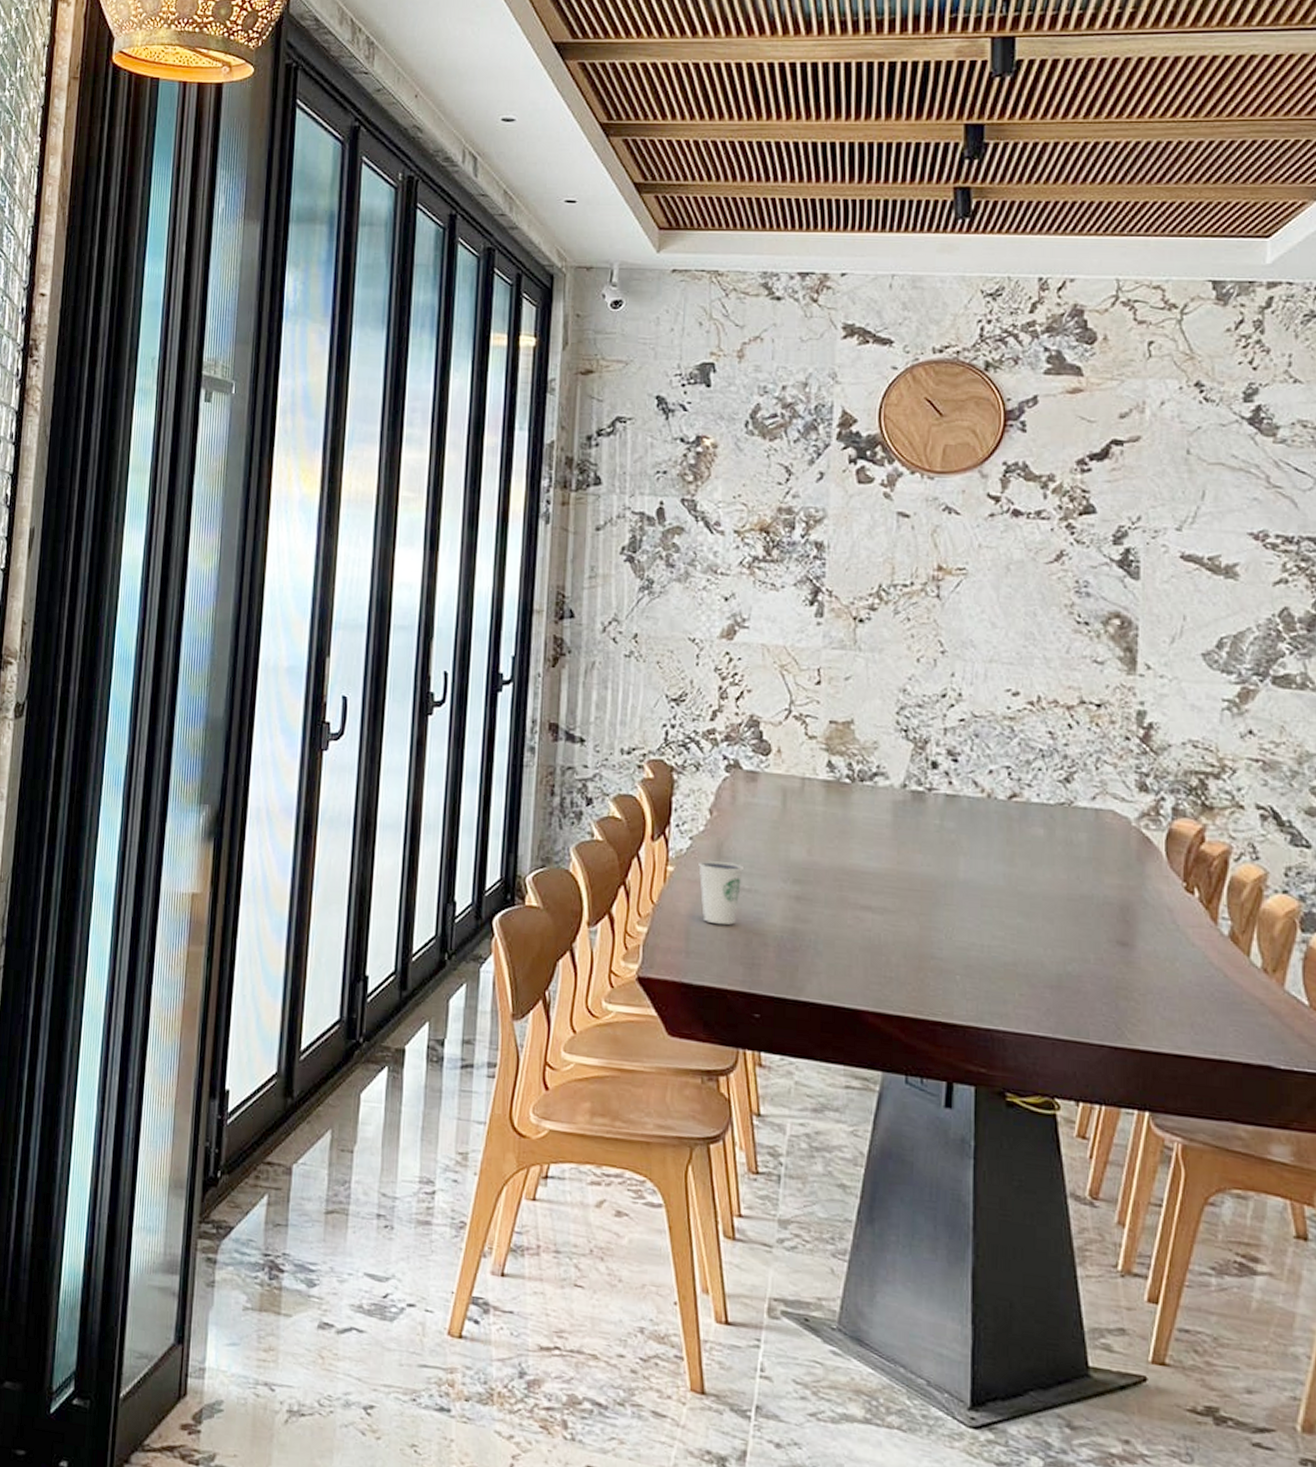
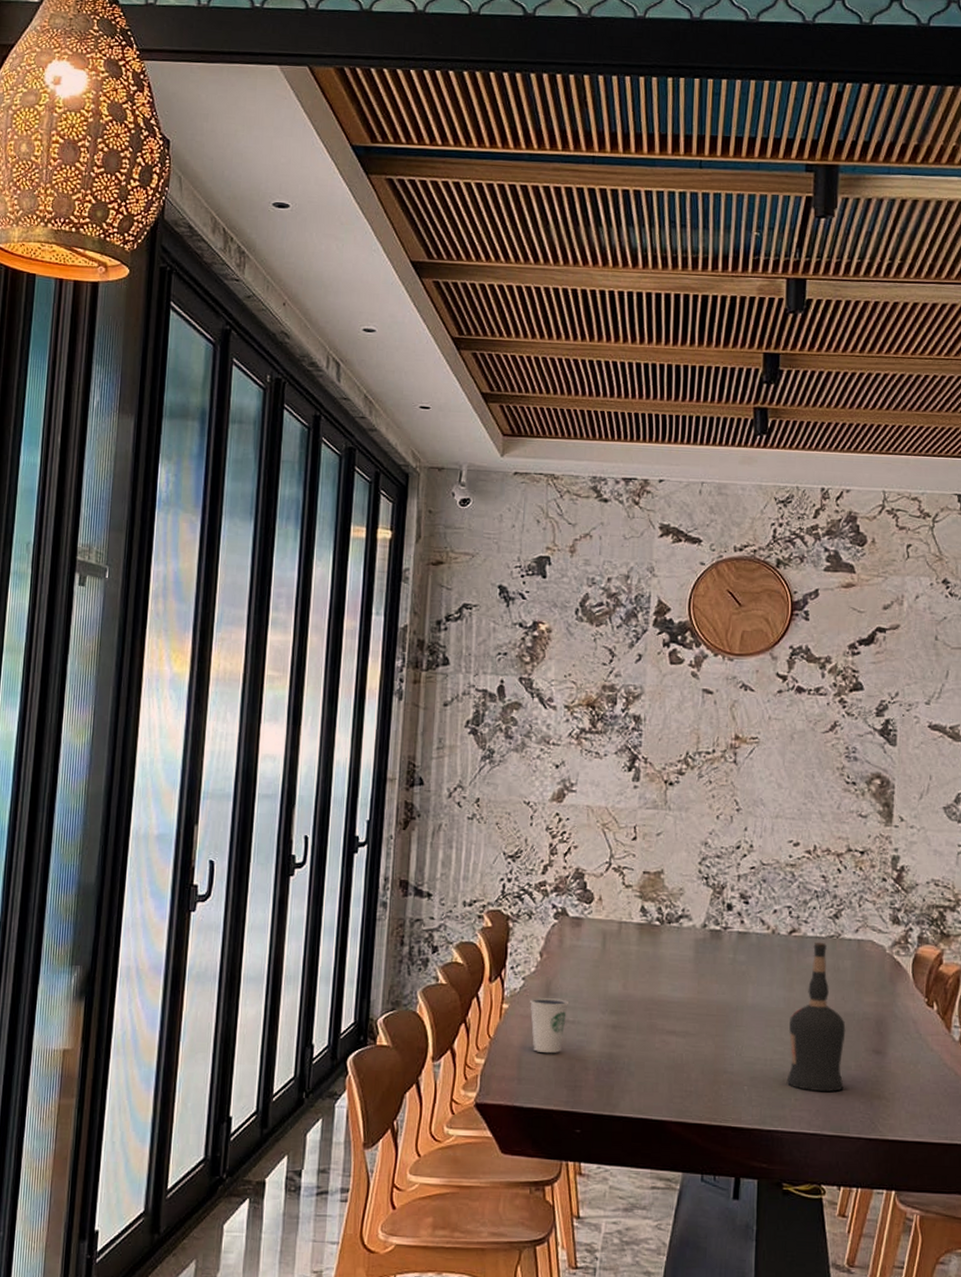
liquor bottle: none [1008,810,1082,988] -> present [786,943,846,1092]

